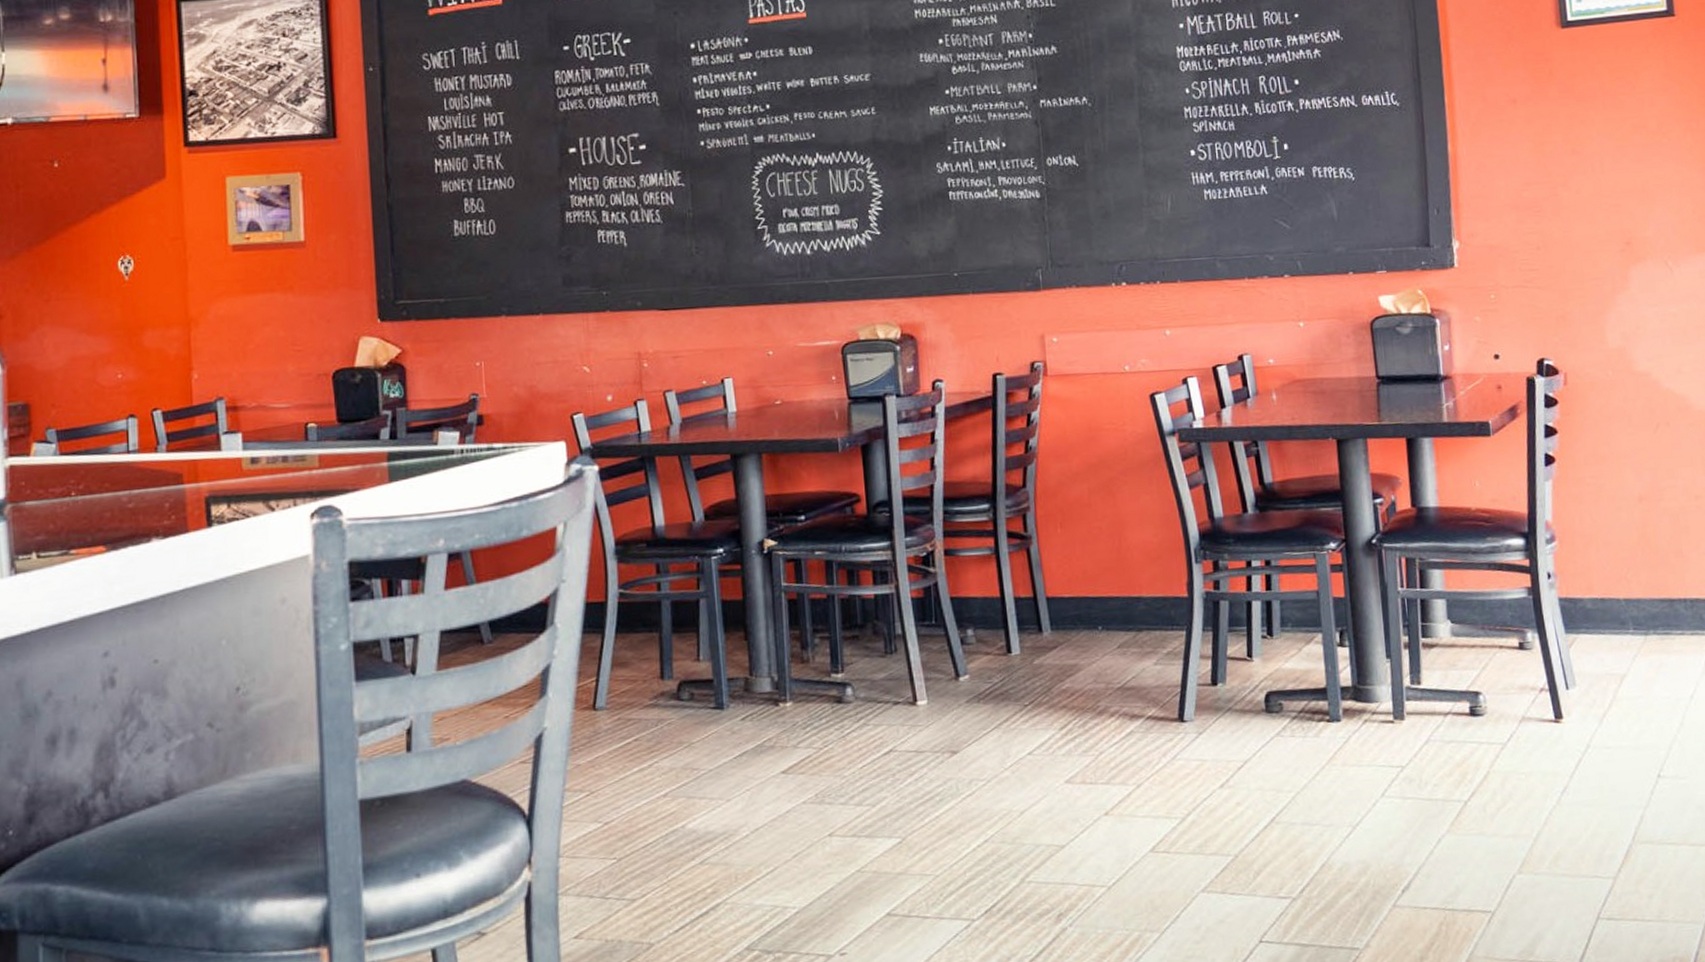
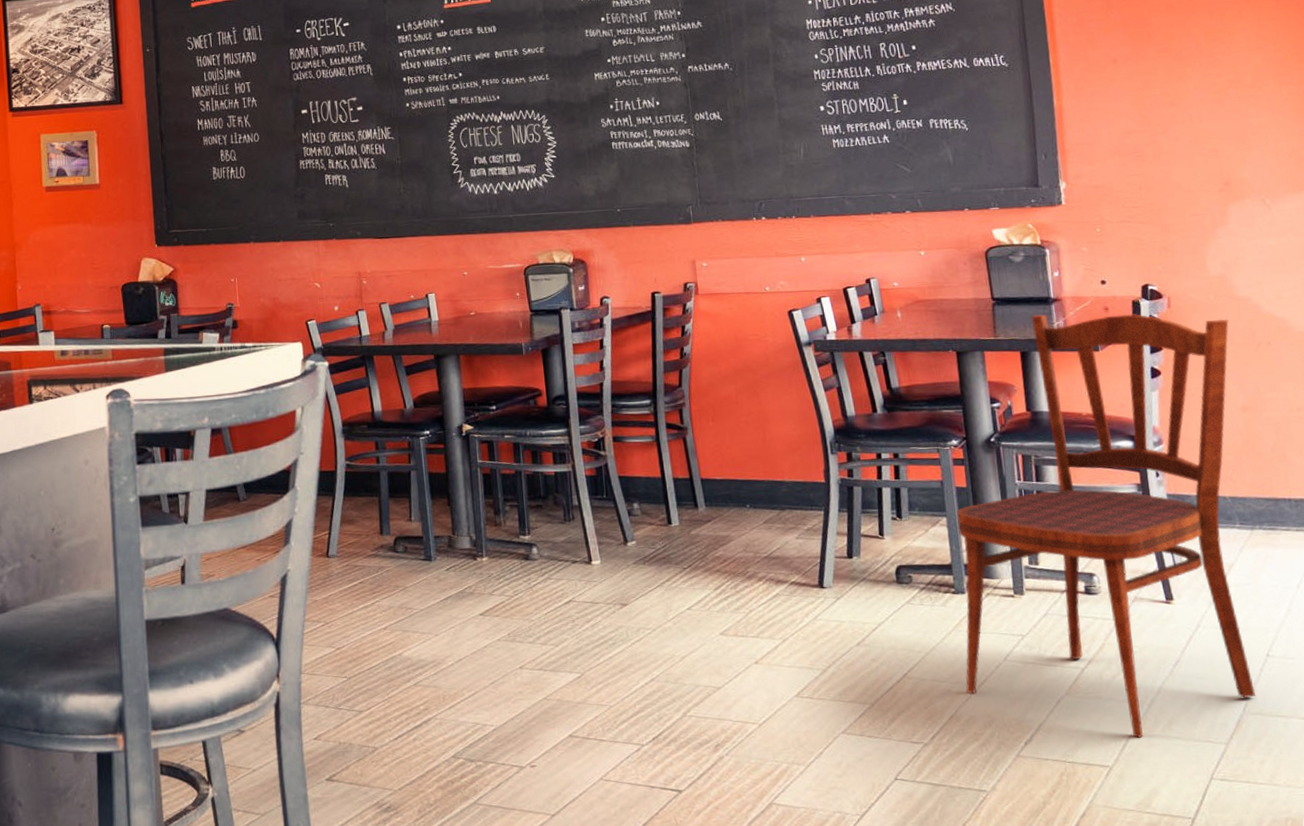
dining chair: none [1333,392,1645,879] -> present [956,314,1255,739]

